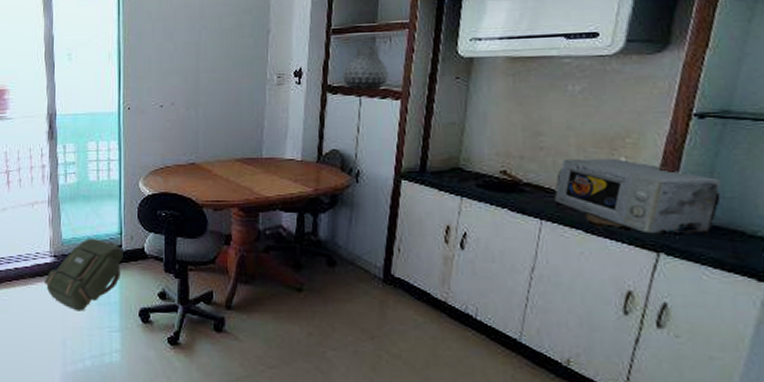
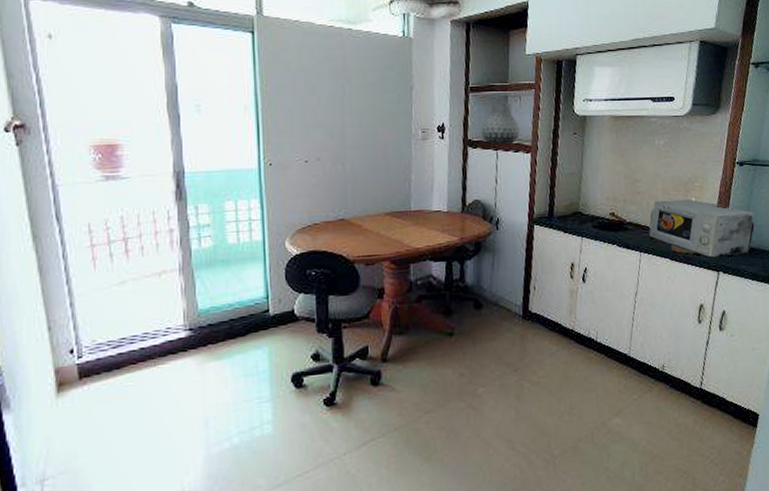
backpack: present [44,238,123,311] -> none [178,305,271,387]

